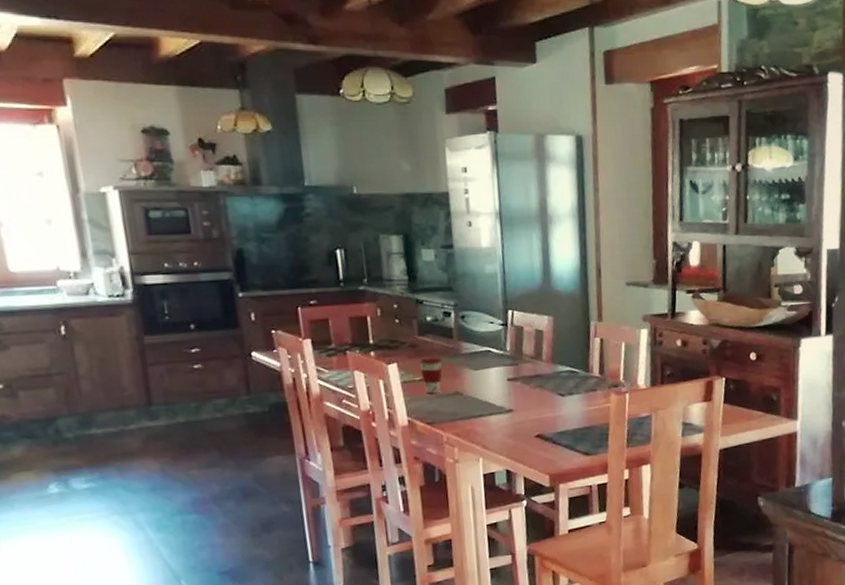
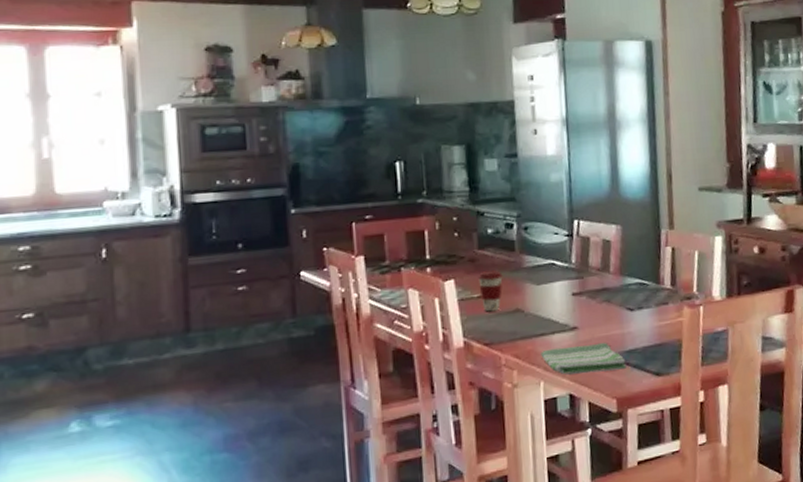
dish towel: none [479,424,558,453] -> present [541,342,626,375]

